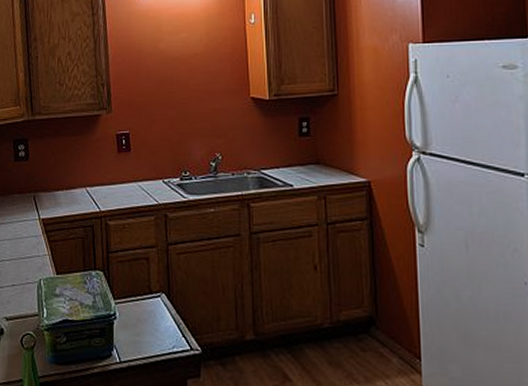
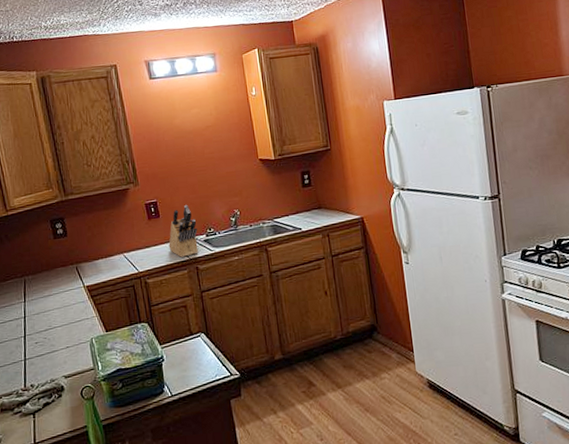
knife block: none [137,140,171,201] -> present [168,204,199,257]

